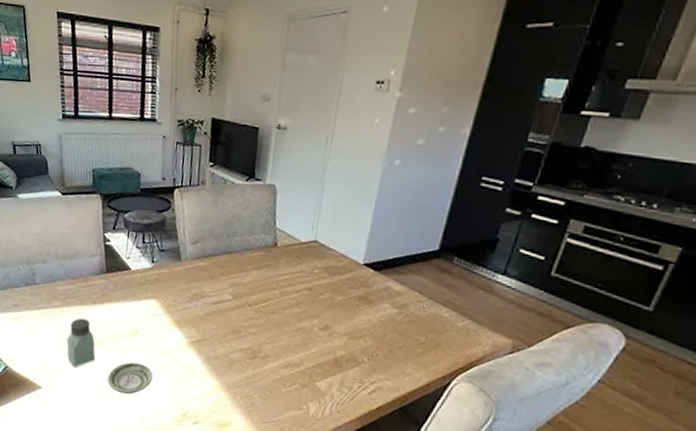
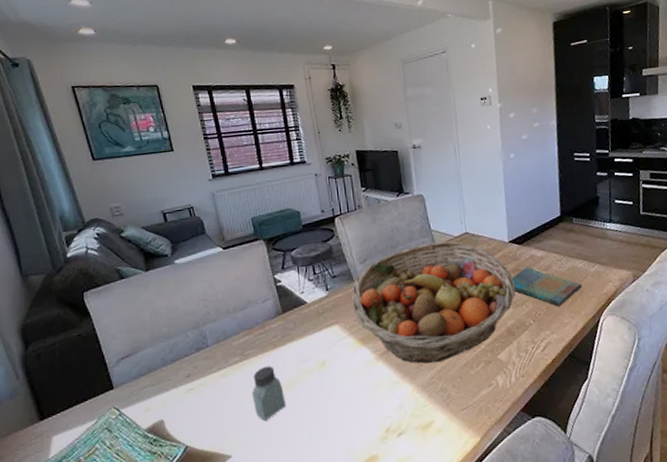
saucer: present [107,362,153,394] -> none [302,392,349,432]
fruit basket: none [174,240,358,369] -> present [352,241,516,364]
dish towel: none [355,298,440,354] -> present [512,266,582,308]

